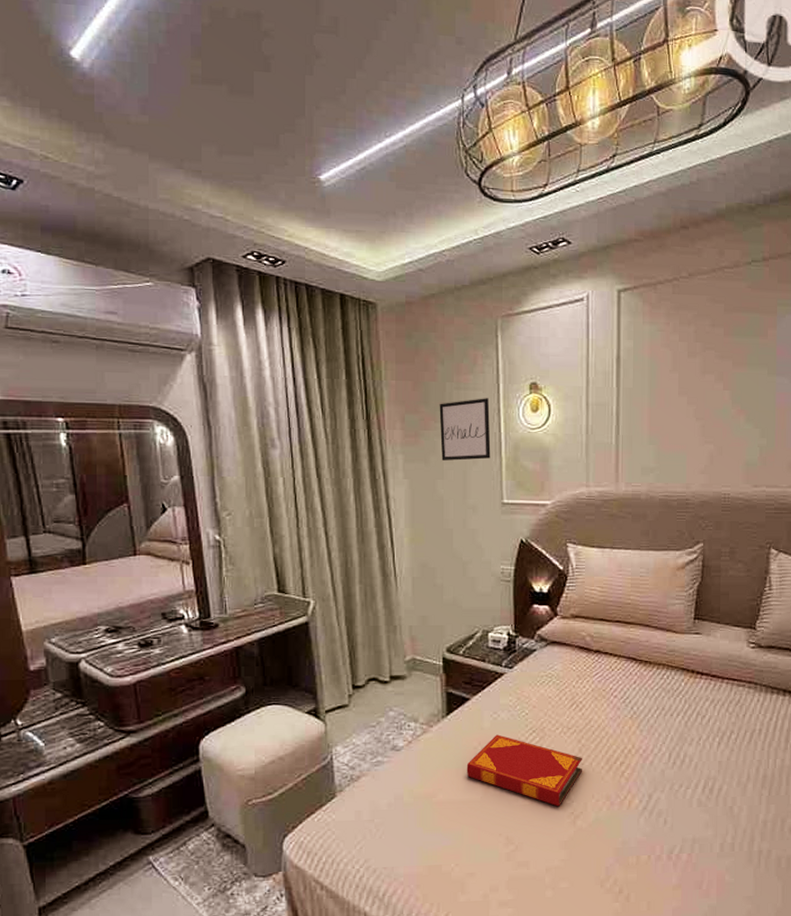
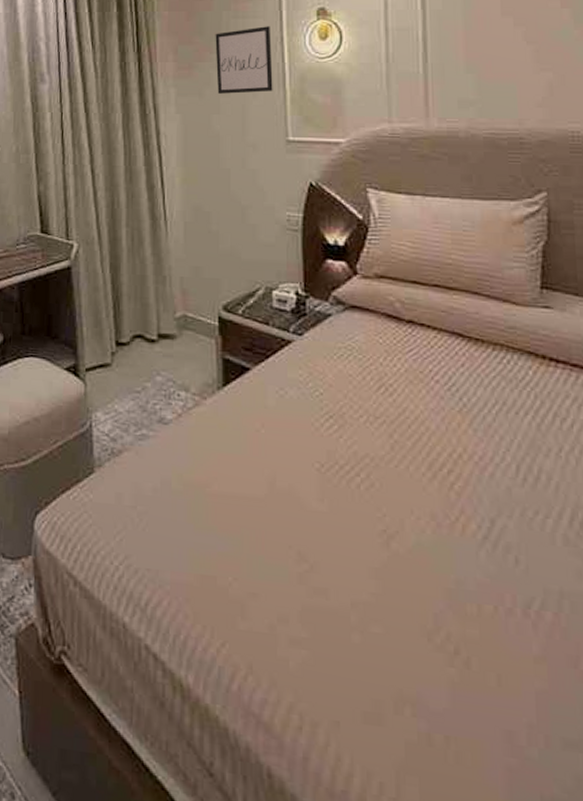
hardback book: present [466,734,582,807] -> none [247,416,396,520]

